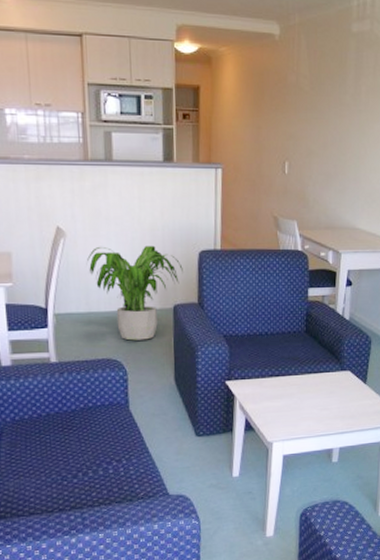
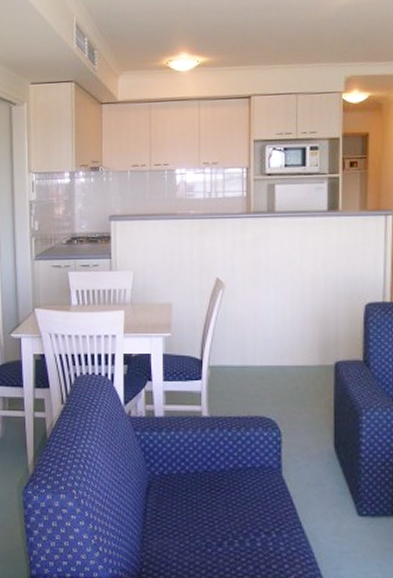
potted plant: present [86,245,183,341] -> none [243,297,347,399]

